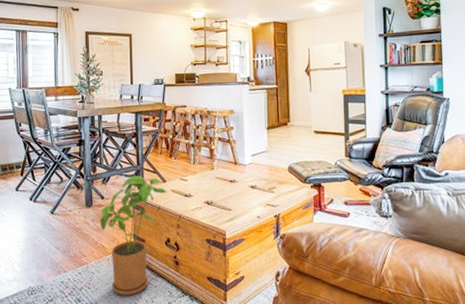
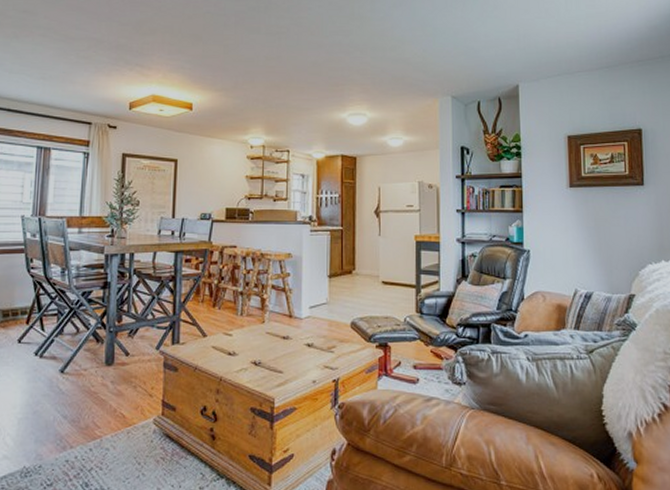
house plant: present [99,176,167,296] -> none [120,328,207,479]

